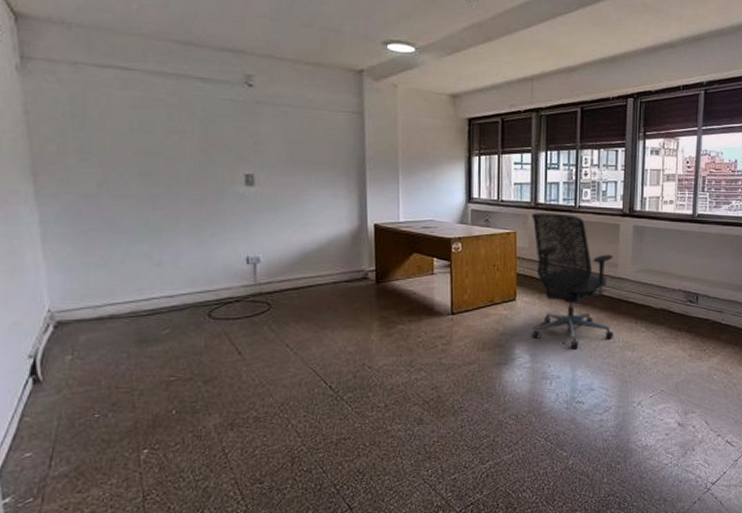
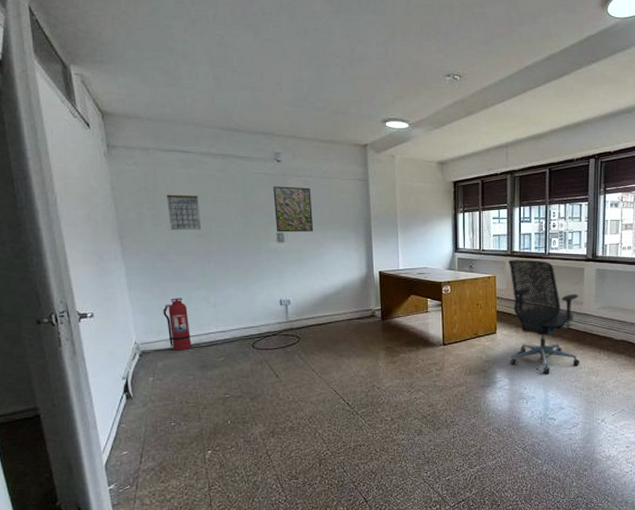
fire extinguisher: none [89,253,127,321] -> present [163,298,192,351]
calendar: none [99,121,146,168] -> present [166,194,202,231]
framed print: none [242,116,293,174] -> present [273,186,314,233]

